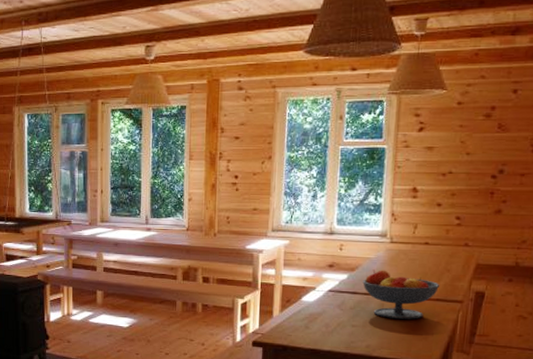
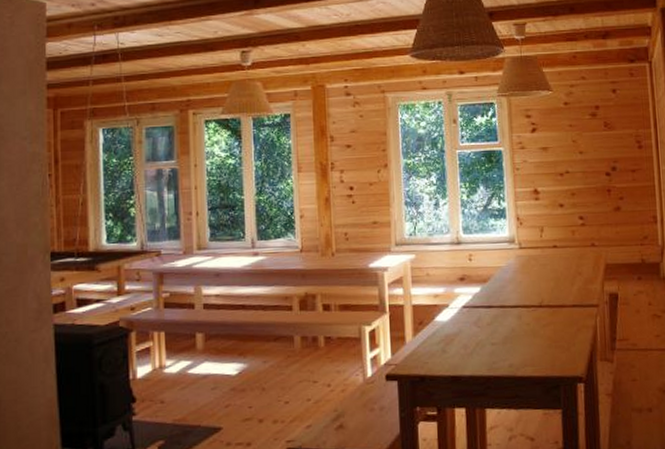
fruit bowl: present [362,269,440,319] -> none [497,278,574,332]

